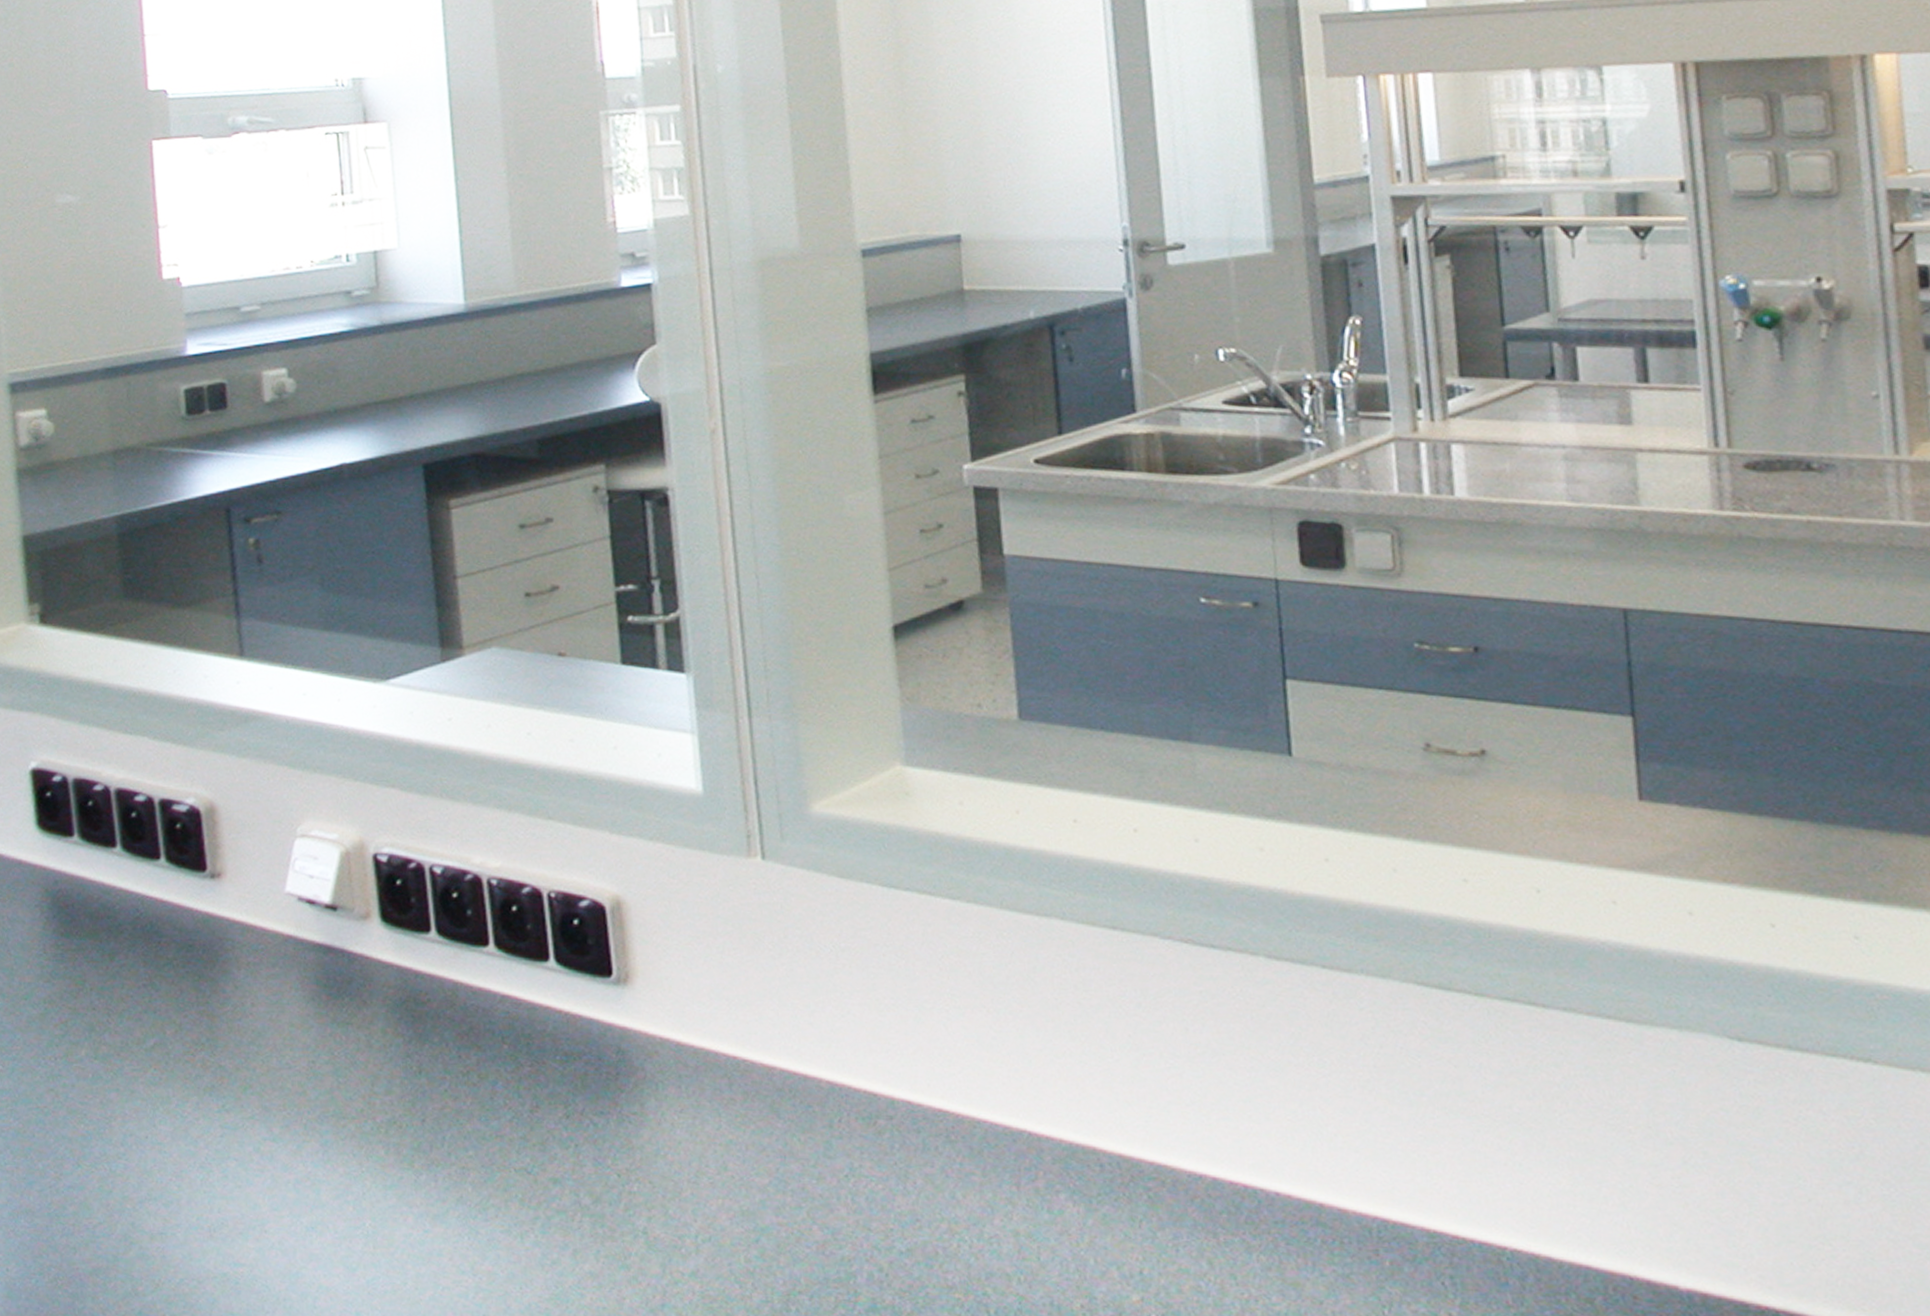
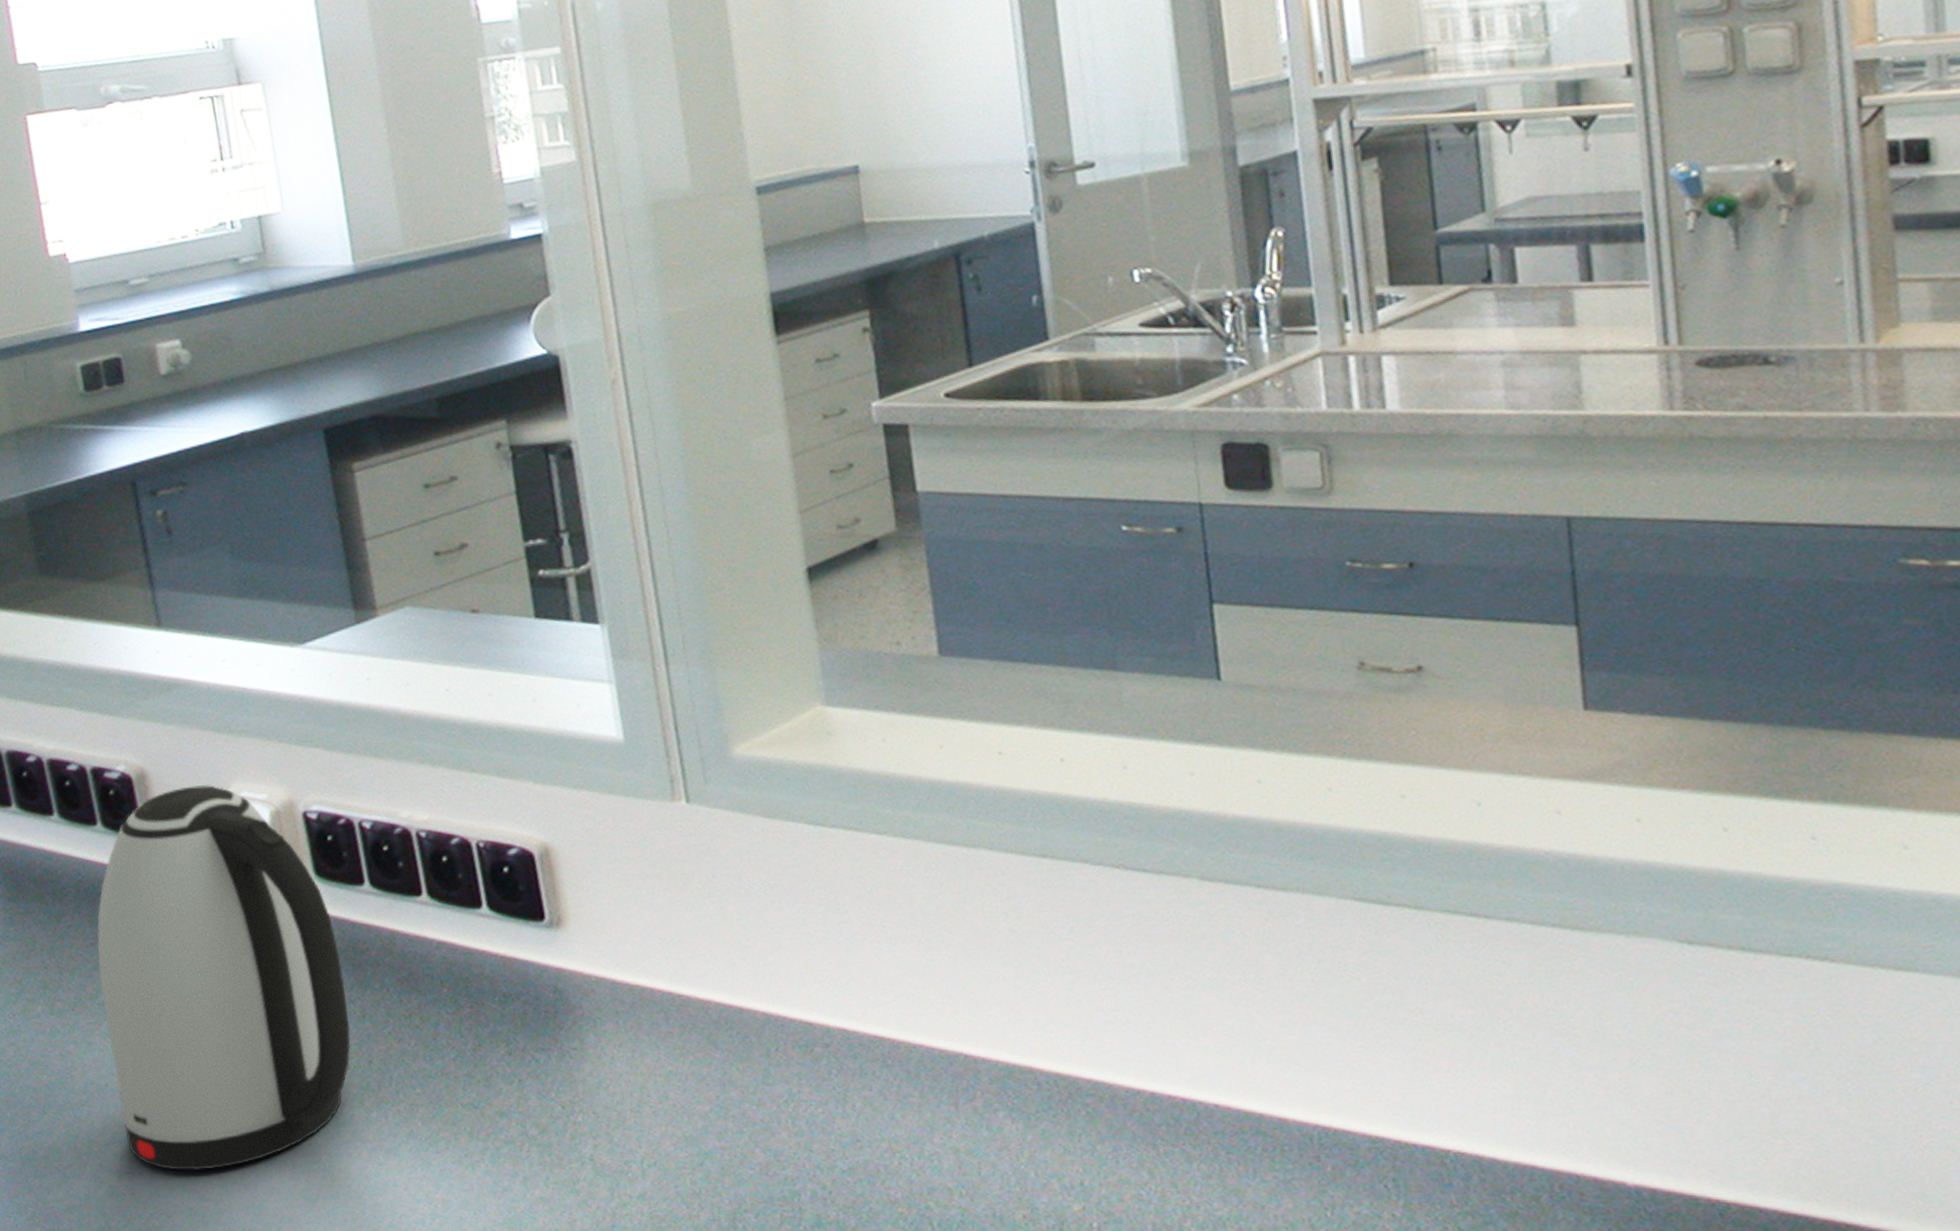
kettle: none [148,822,406,1233] -> present [96,785,351,1171]

